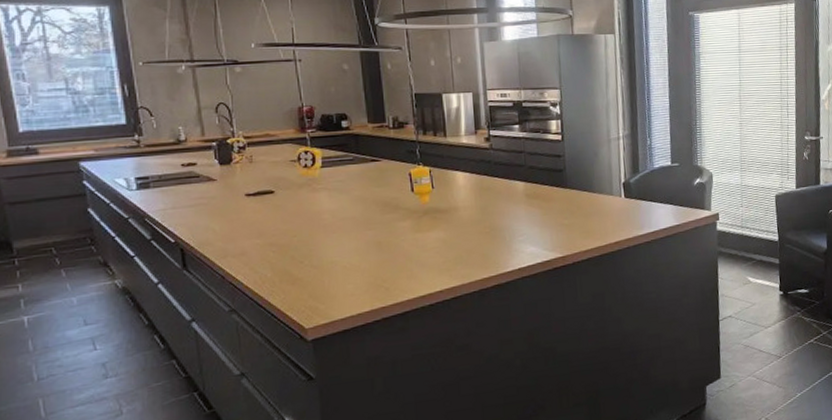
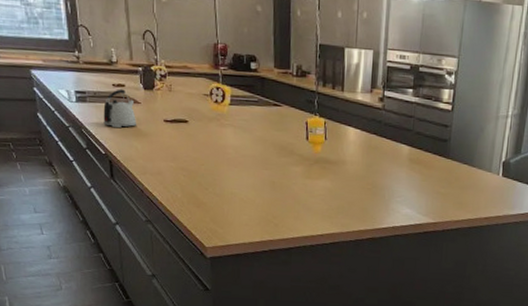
kettle: none [171,168,214,211] -> present [103,89,137,127]

